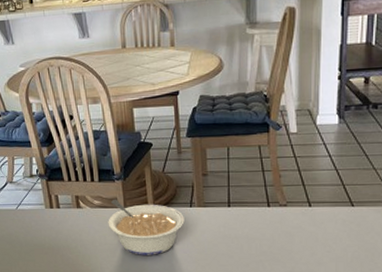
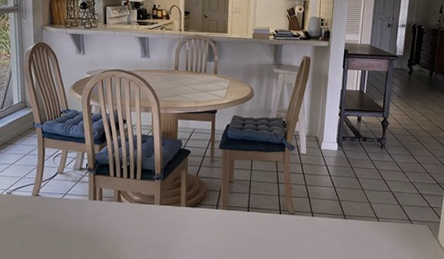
legume: present [108,199,185,255] -> none [143,196,210,251]

